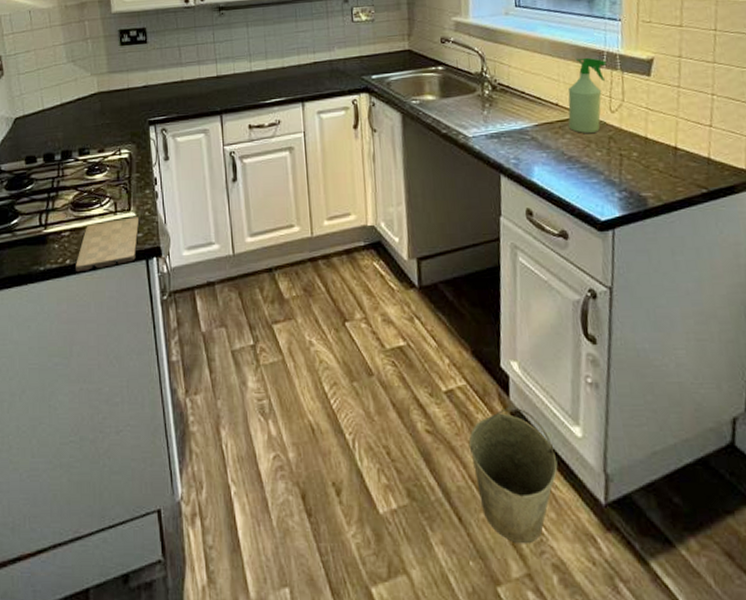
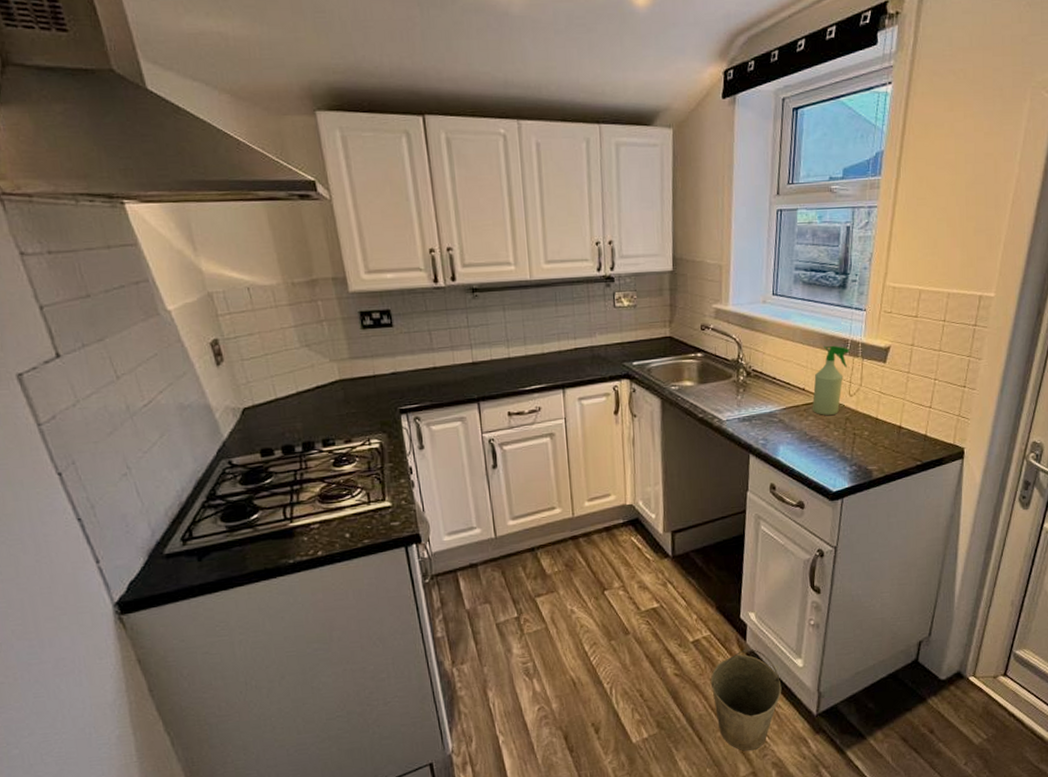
cutting board: present [74,217,140,273] -> none [328,506,396,563]

